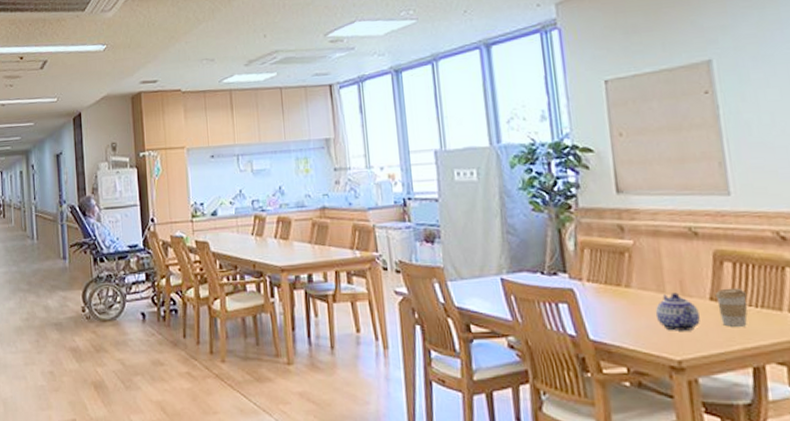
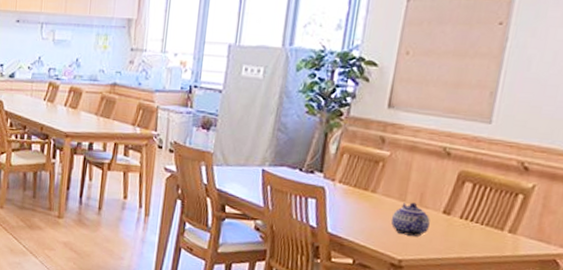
coffee cup: present [714,288,748,327] -> none [447,205,477,239]

